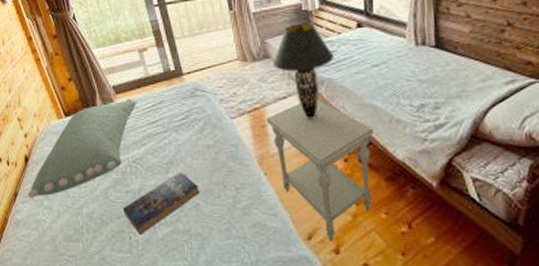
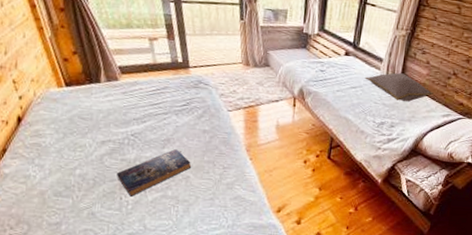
pillow: present [27,99,137,198] -> none [17,80,142,155]
side table: present [266,99,374,242] -> none [258,106,343,215]
table lamp: present [273,23,334,120] -> none [271,42,323,122]
cushion: none [388,35,485,73] -> present [365,72,434,102]

